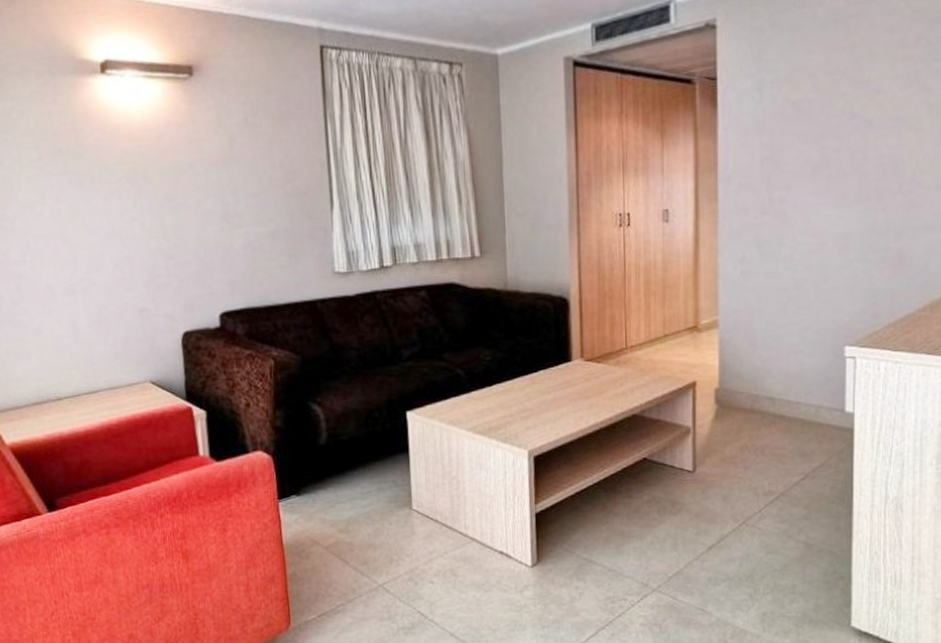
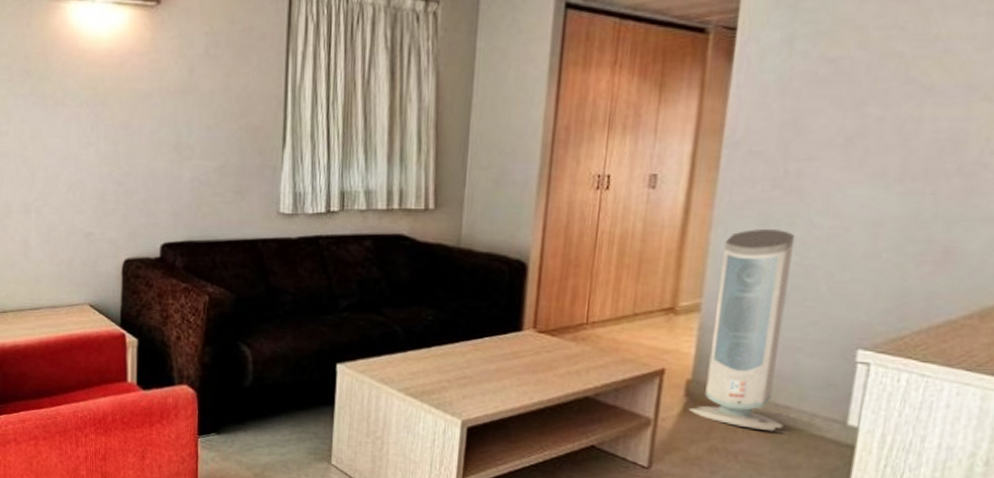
air purifier: none [720,250,796,426] -> present [688,229,796,432]

